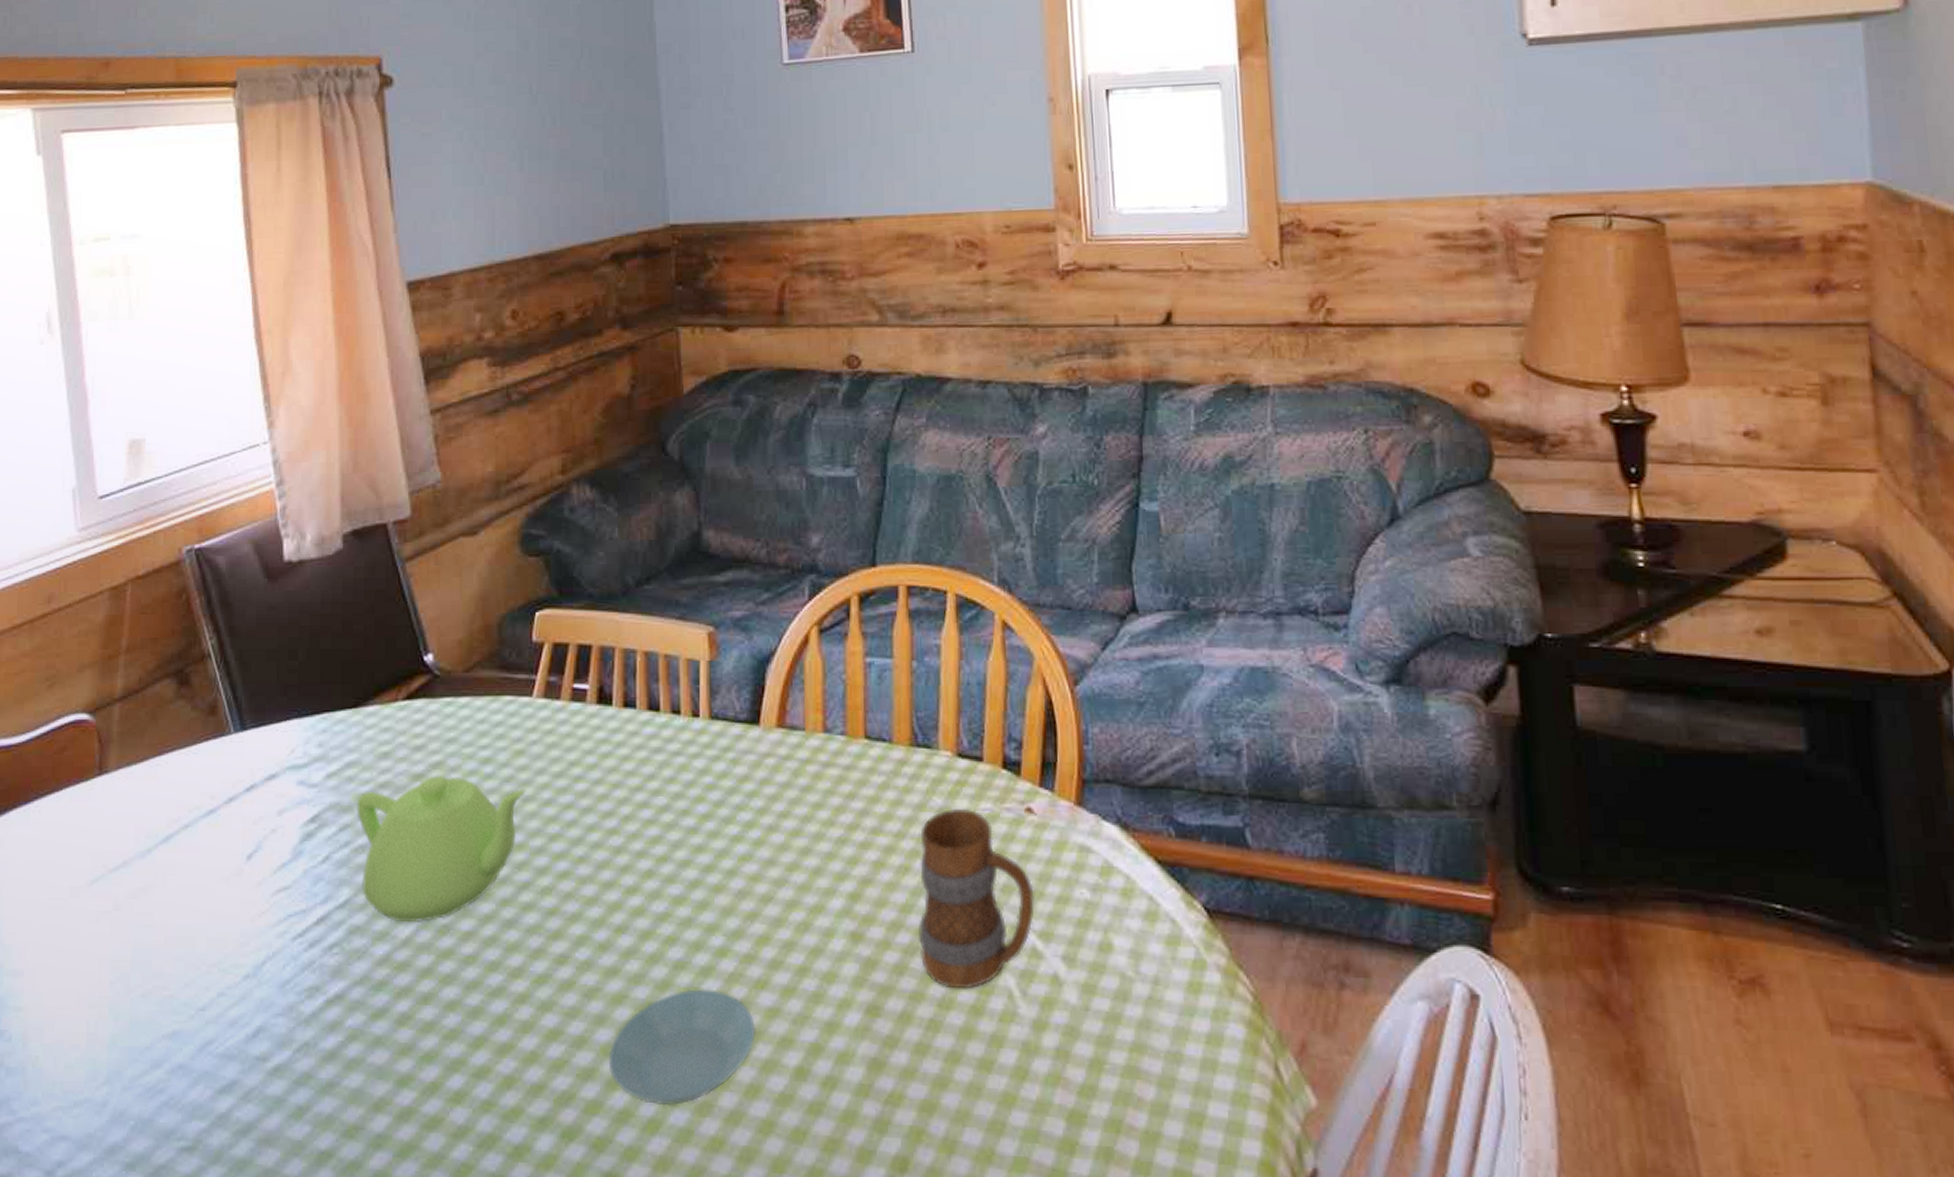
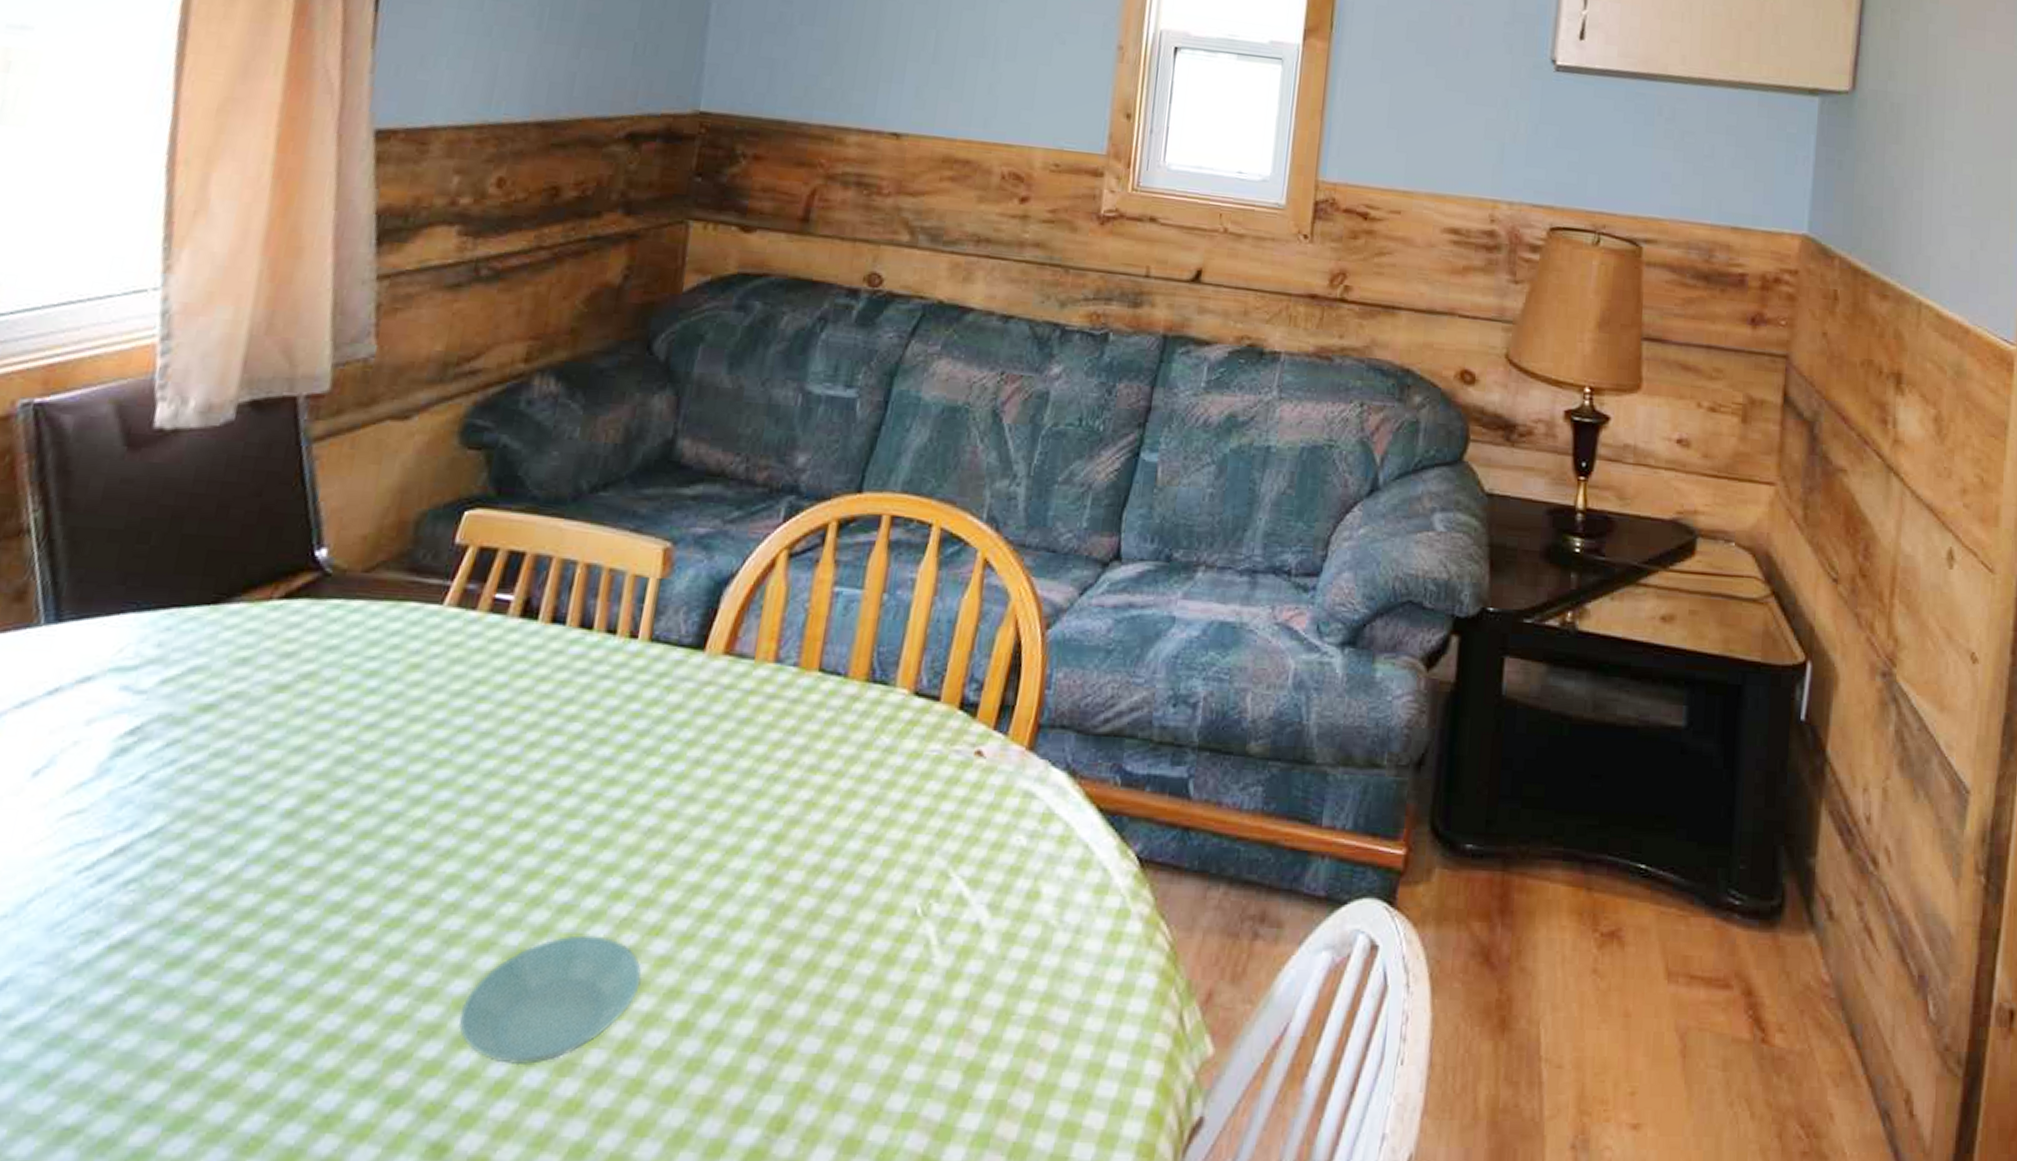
teapot: present [356,774,526,923] -> none [182,686,416,856]
mug: present [917,808,1035,989] -> none [839,748,971,937]

